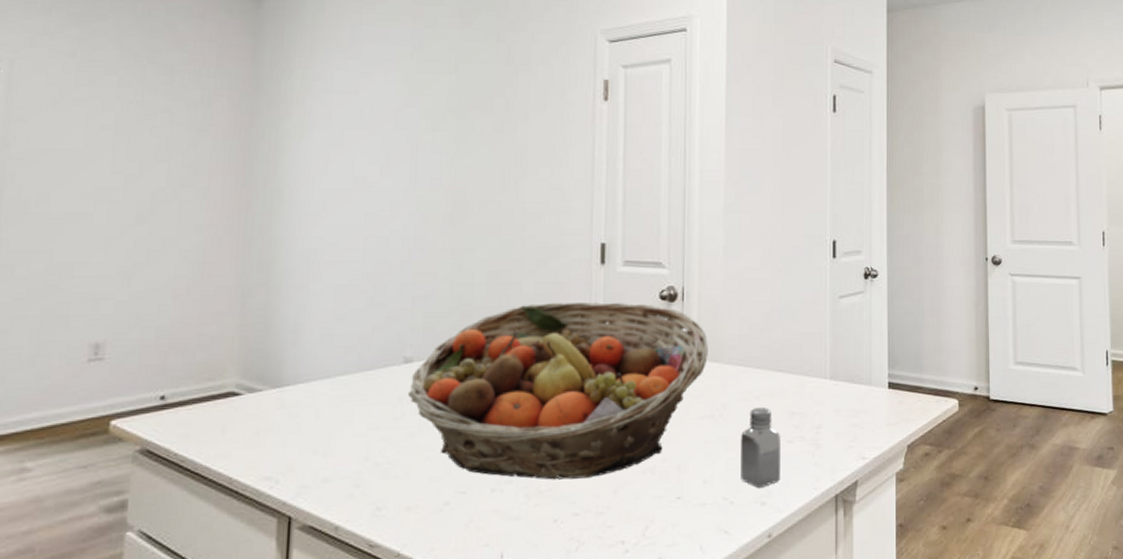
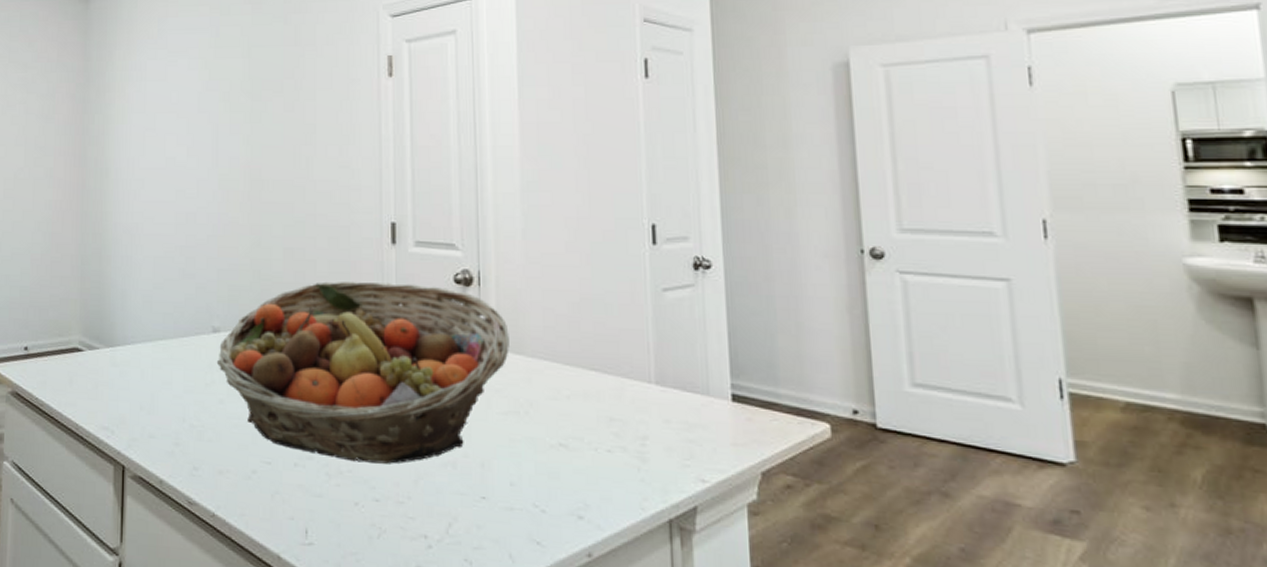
saltshaker: present [741,406,780,488] -> none [551,407,599,499]

